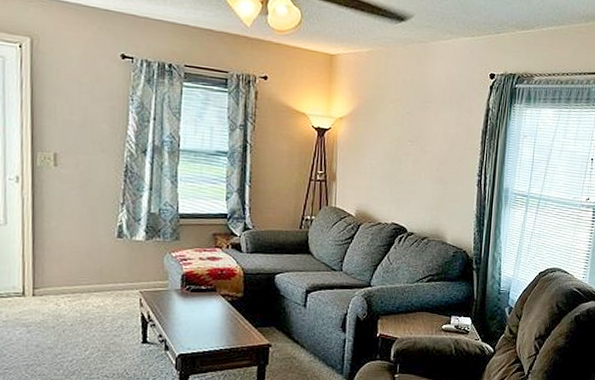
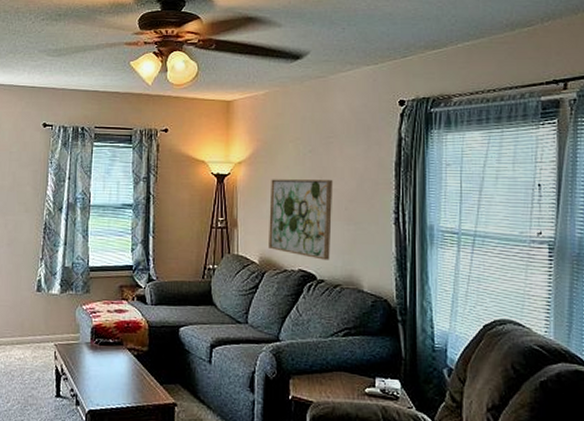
wall art: none [365,137,428,215] -> present [269,179,333,260]

